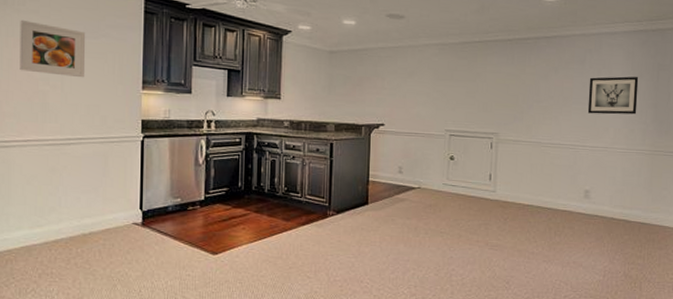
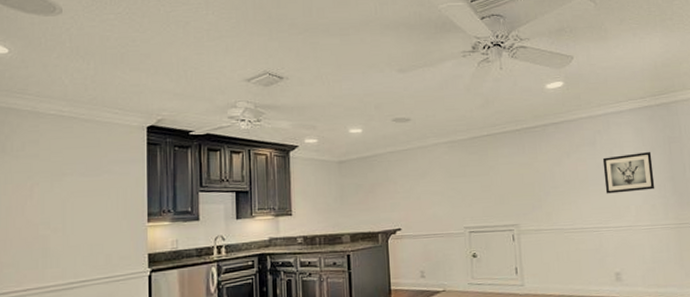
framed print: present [19,19,86,78] -> none [18,165,88,218]

